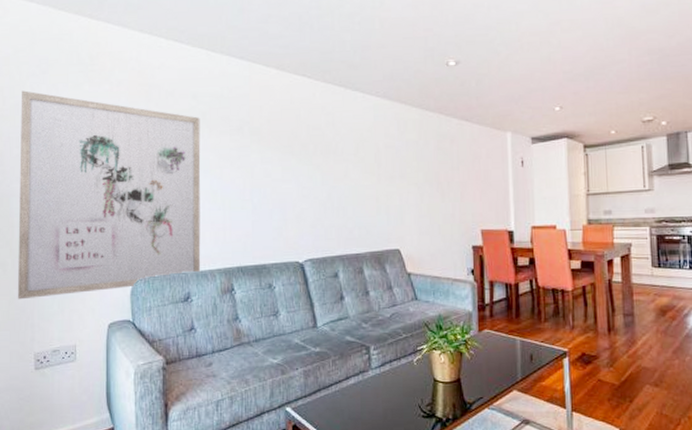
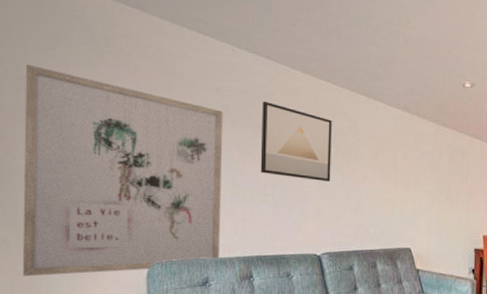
wall art: none [237,102,310,183] -> present [260,101,332,182]

